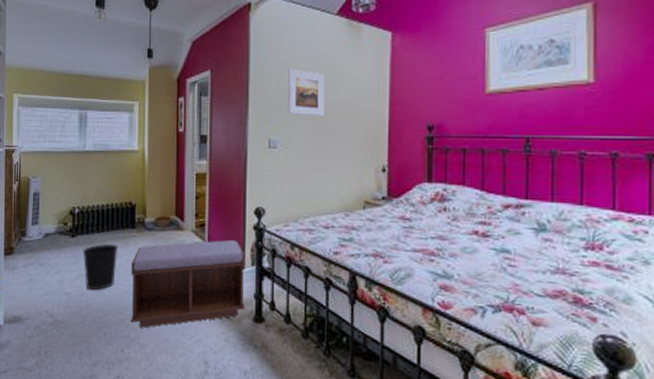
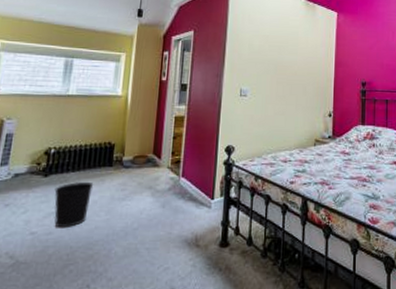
bench: present [130,239,246,328] -> none [100,174,216,261]
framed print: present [288,68,325,117] -> none [257,33,287,73]

